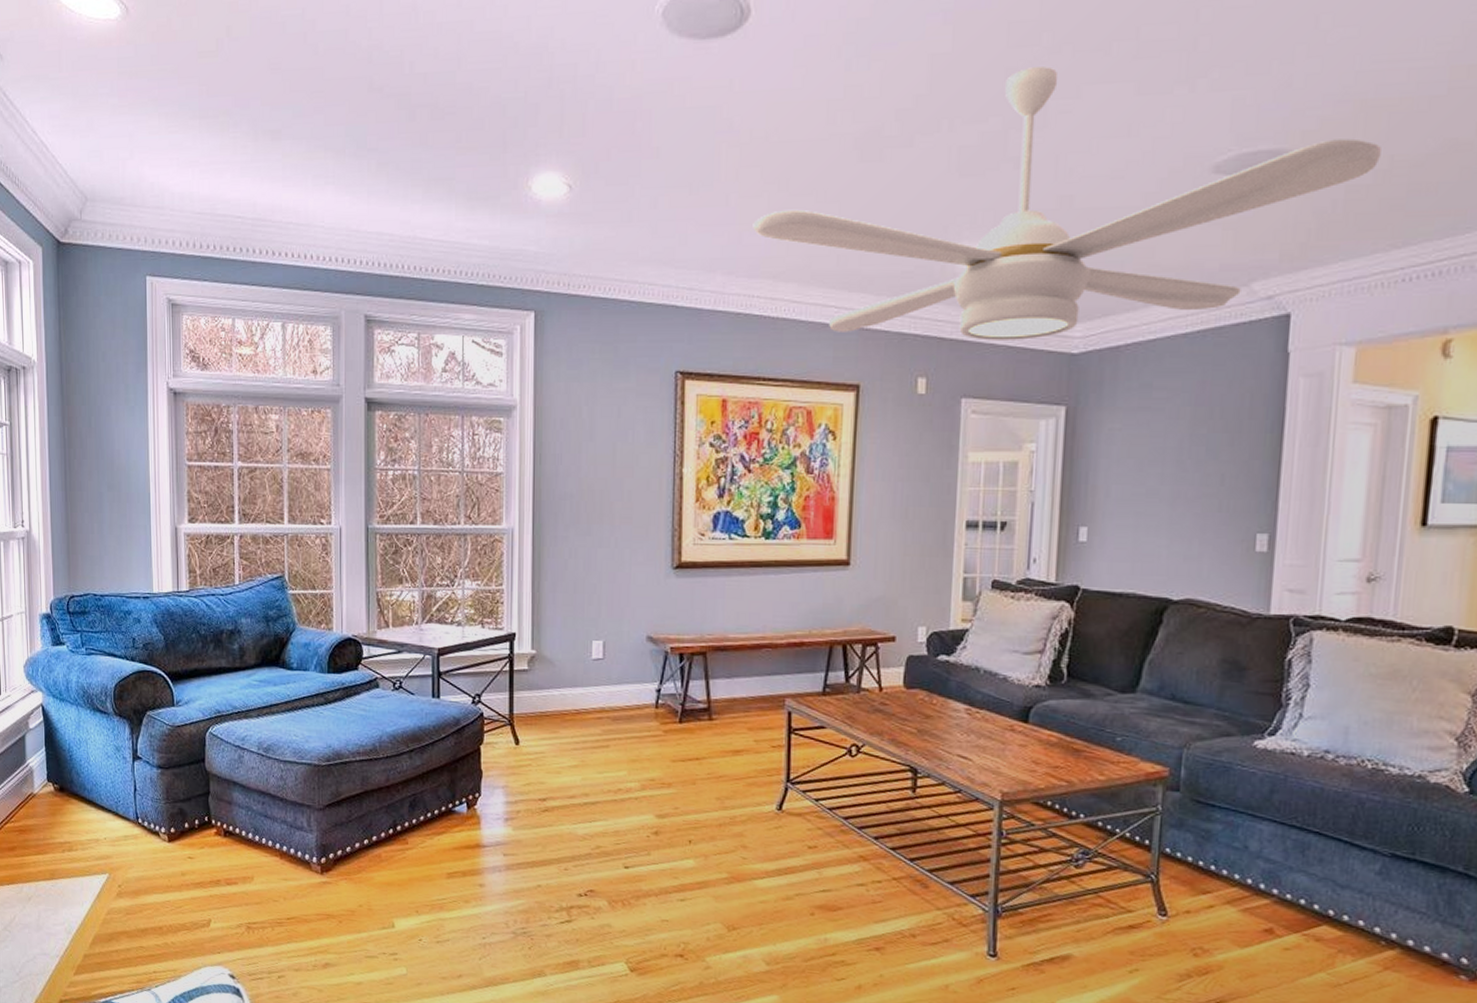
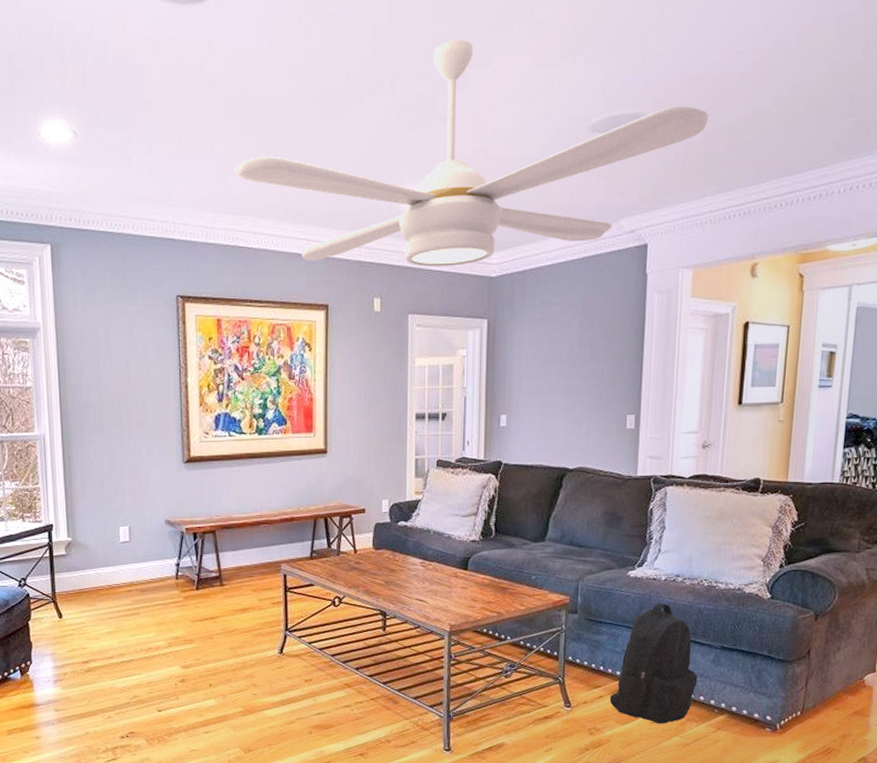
backpack: none [1223,785,1356,953] -> present [609,602,698,724]

